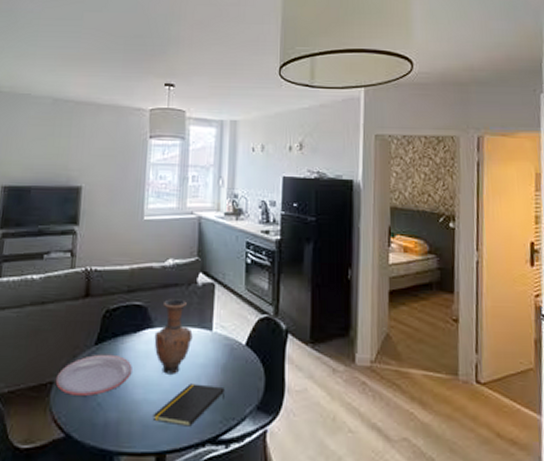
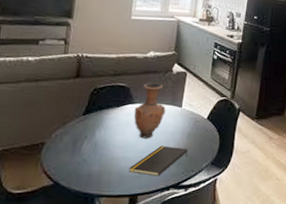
plate: present [55,354,132,396] -> none [46,122,114,154]

